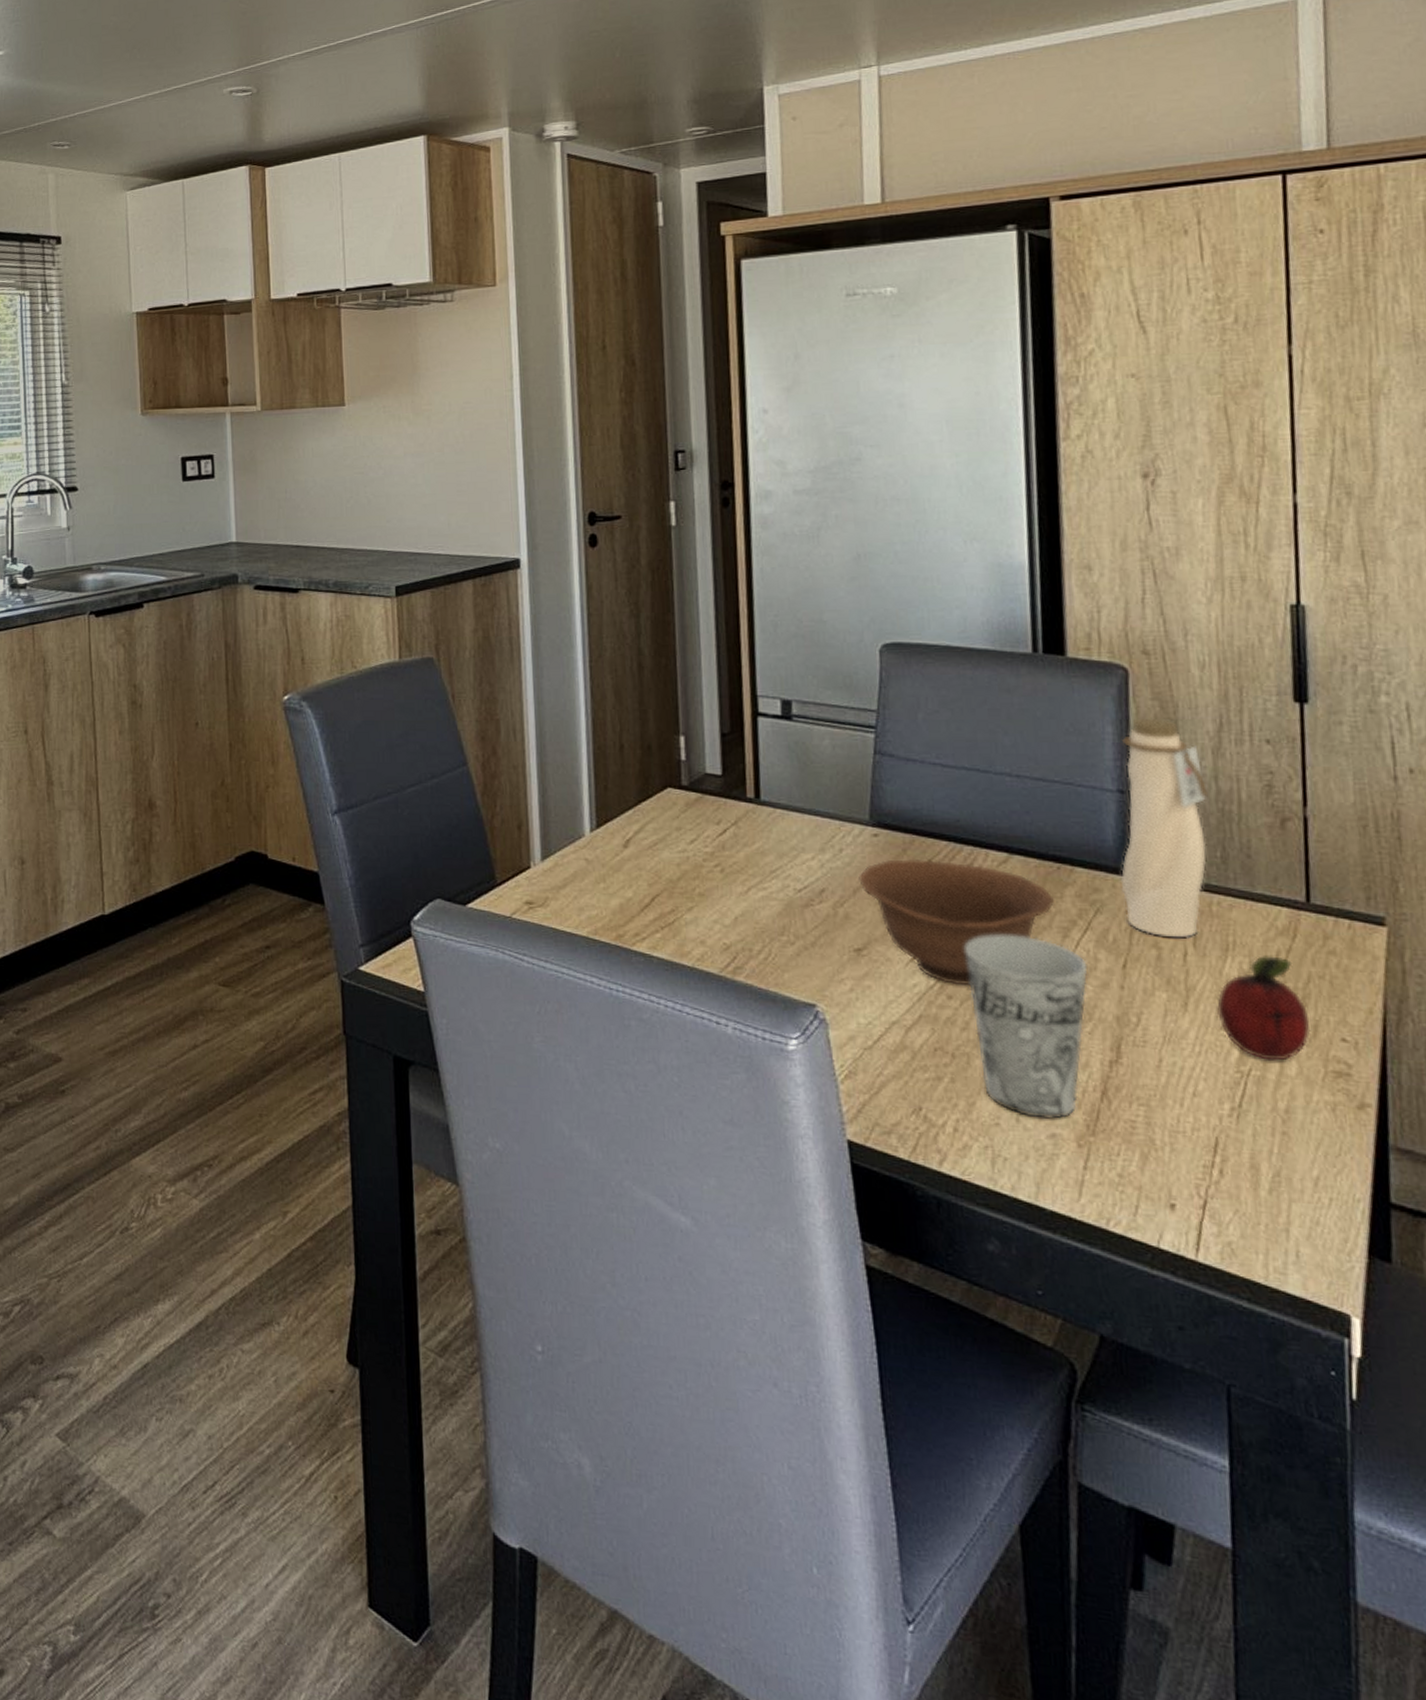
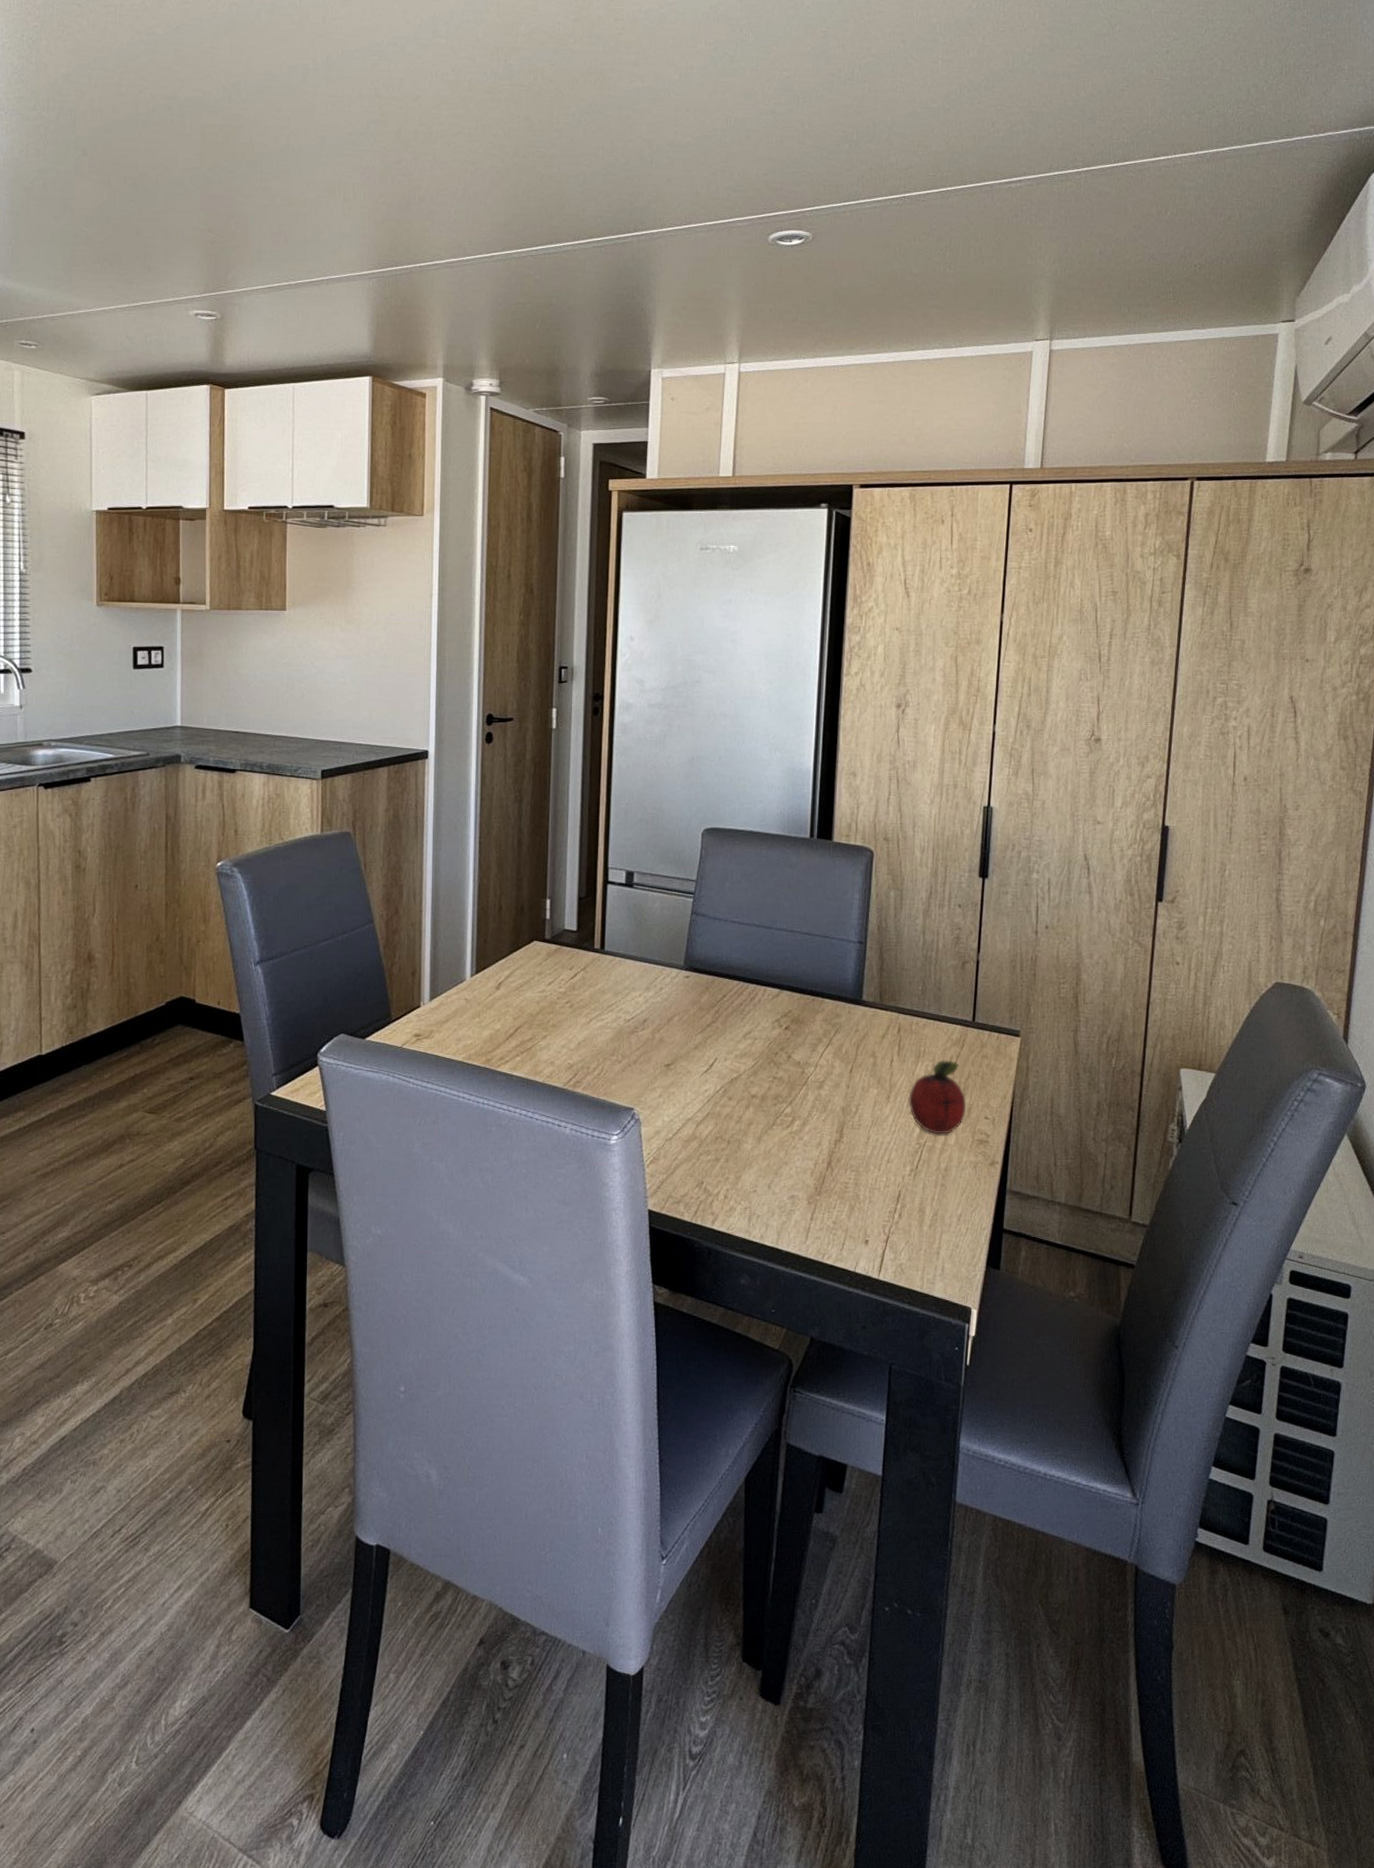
bowl: present [858,859,1056,987] -> none [672,995,809,1091]
cup: present [965,934,1088,1119] -> none [743,1050,827,1185]
water bottle: present [1120,718,1209,939] -> none [854,888,918,1049]

